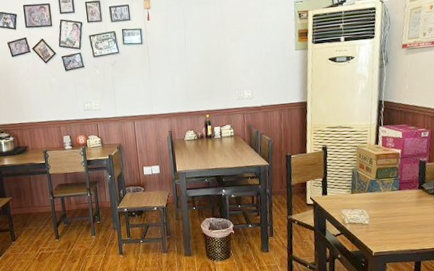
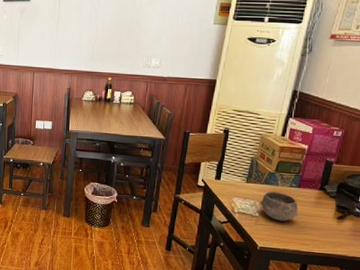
bowl: none [367,197,404,225] -> present [259,191,299,221]

